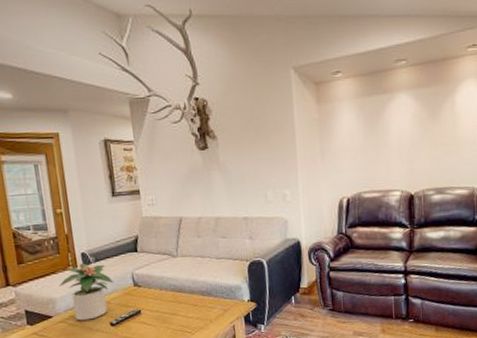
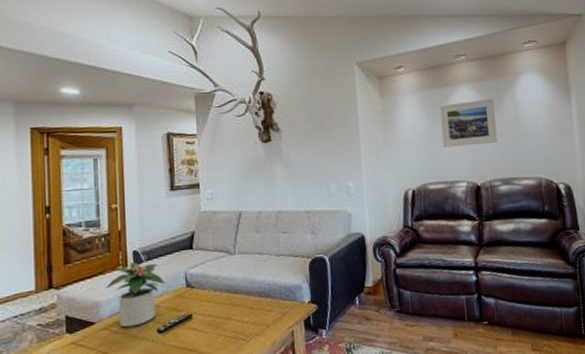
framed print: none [376,106,434,157] -> present [439,98,498,148]

